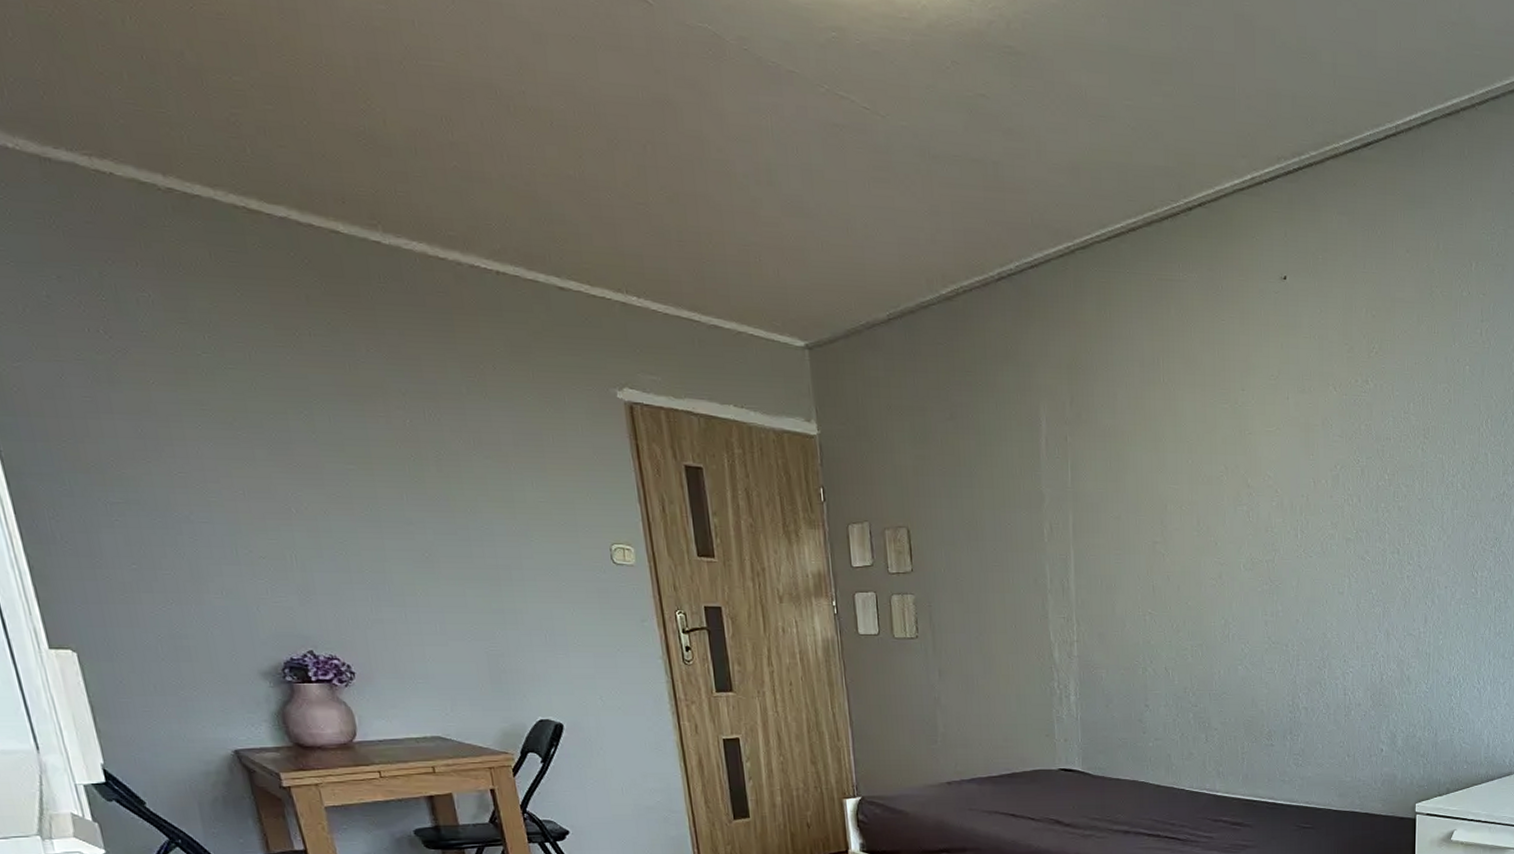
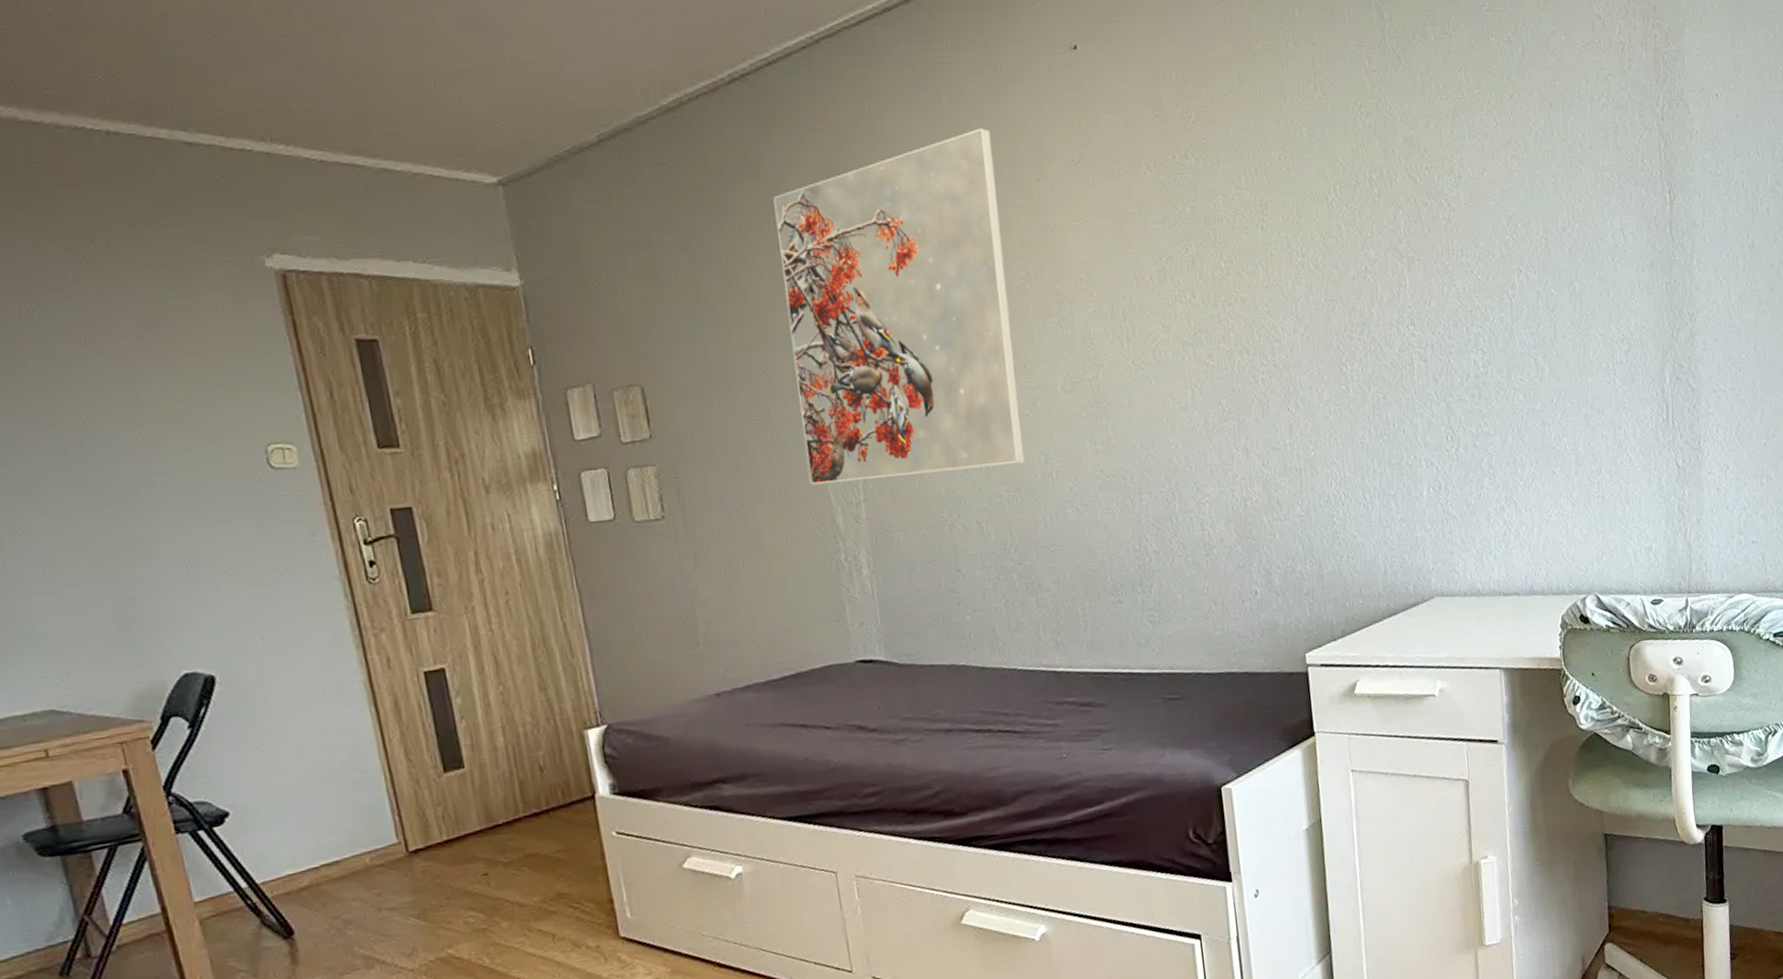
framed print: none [1025,340,1209,625] -> present [773,128,1026,486]

